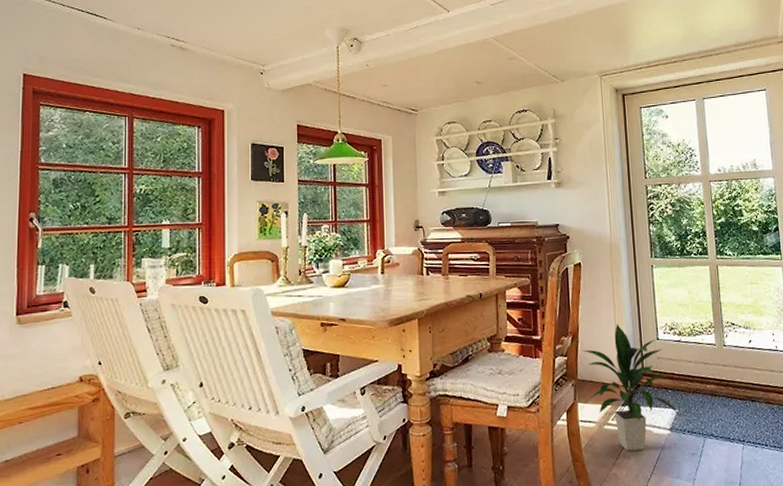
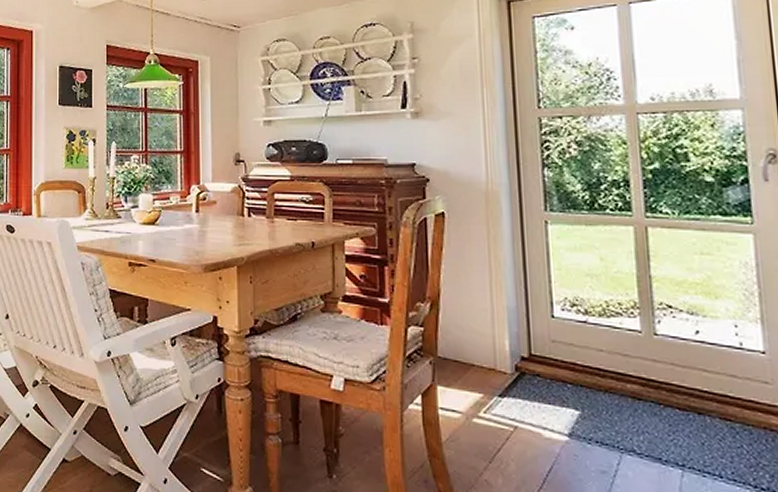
indoor plant: present [580,324,680,451] -> none [441,292,584,456]

